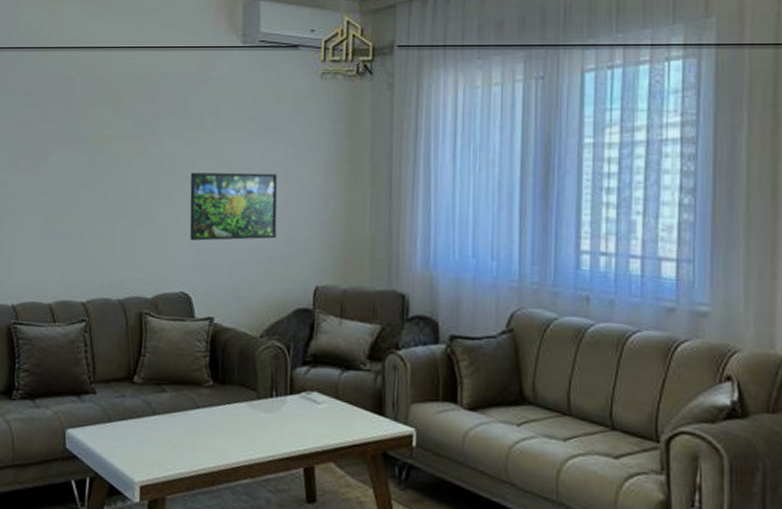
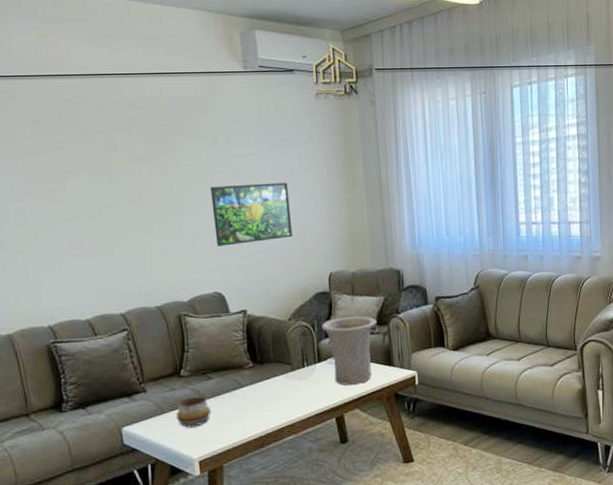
decorative bowl: none [122,408,161,444] -> present [176,396,211,428]
vase: none [298,343,368,432] -> present [321,316,377,386]

